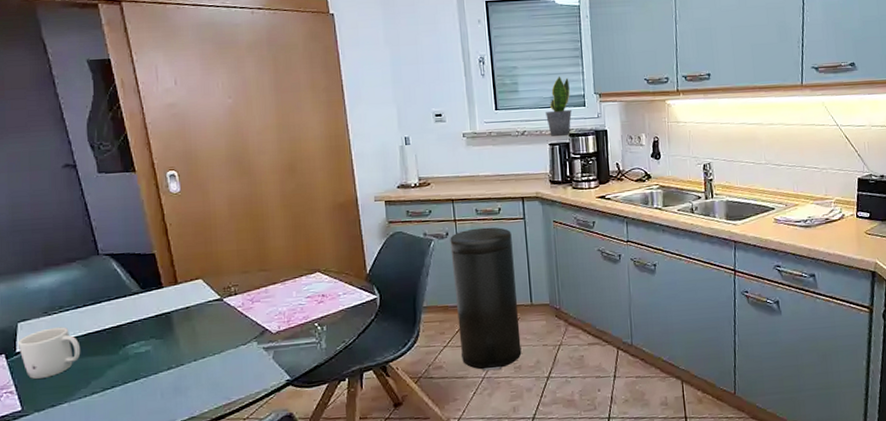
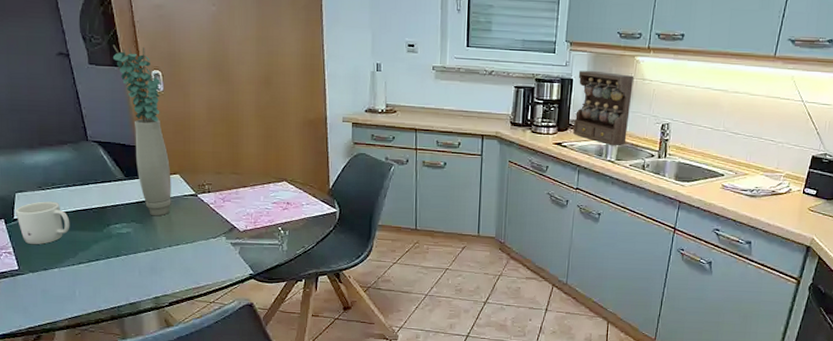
vase: none [123,148,194,329] -> present [112,44,171,217]
pedal bin: present [450,227,522,372] -> none [408,159,468,291]
potted plant: present [546,75,573,137] -> none [515,19,543,81]
spice rack: none [611,119,670,193] -> present [573,70,635,146]

